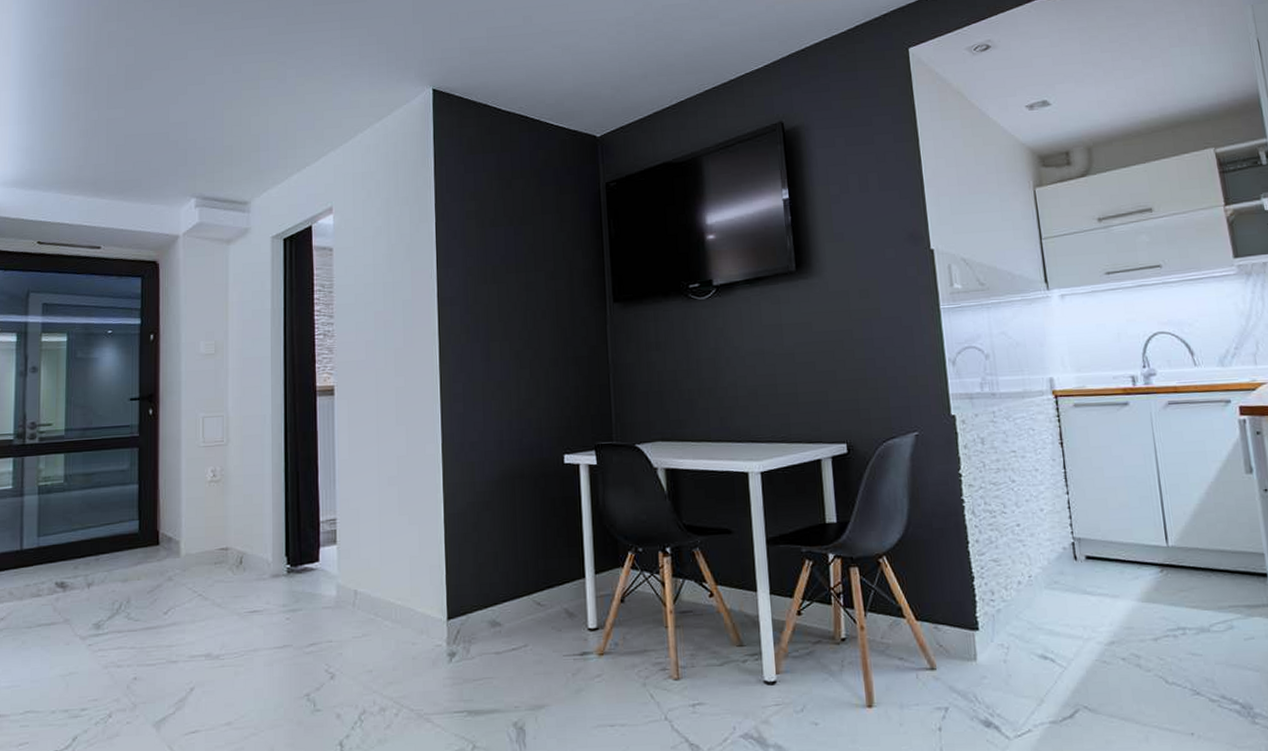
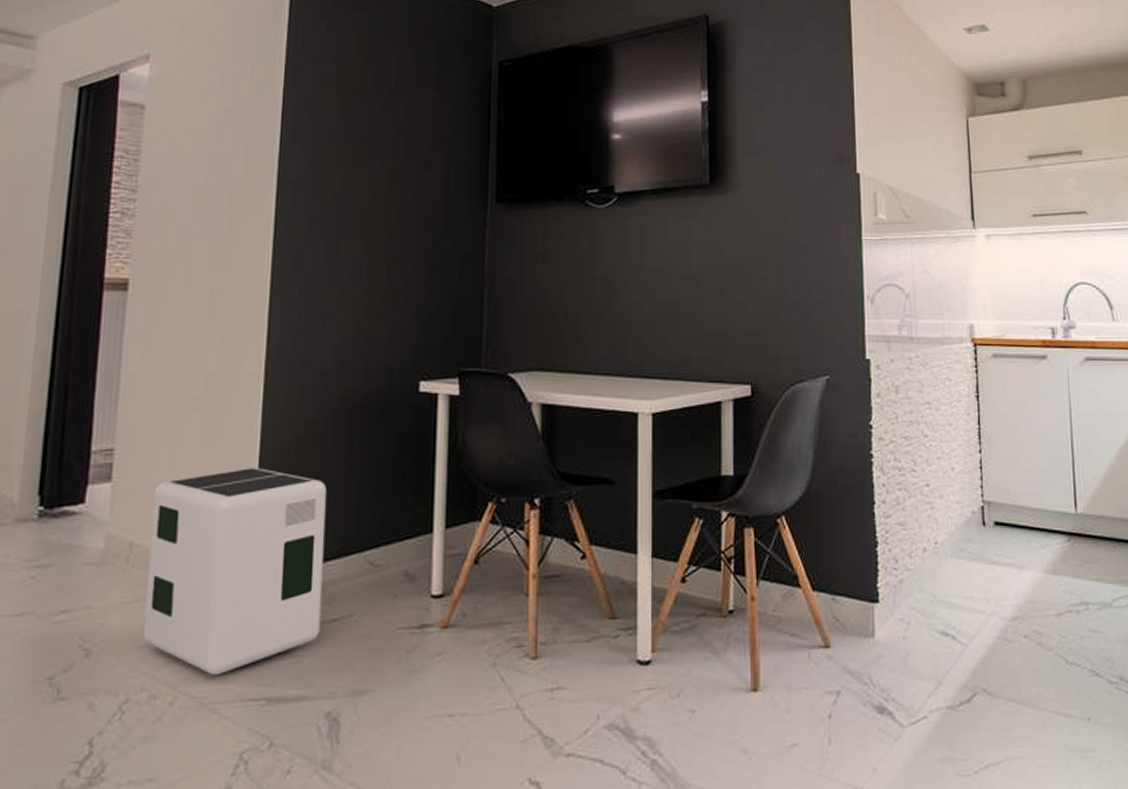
air purifier: none [367,529,504,693] -> present [143,466,326,676]

